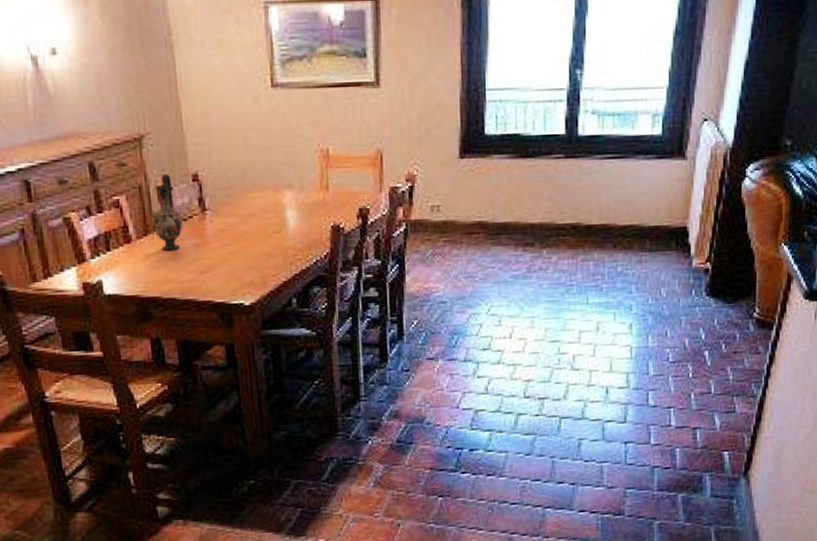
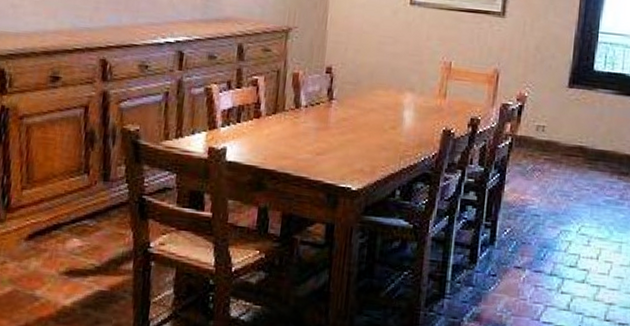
vase: present [152,174,183,250] -> none [283,63,311,130]

